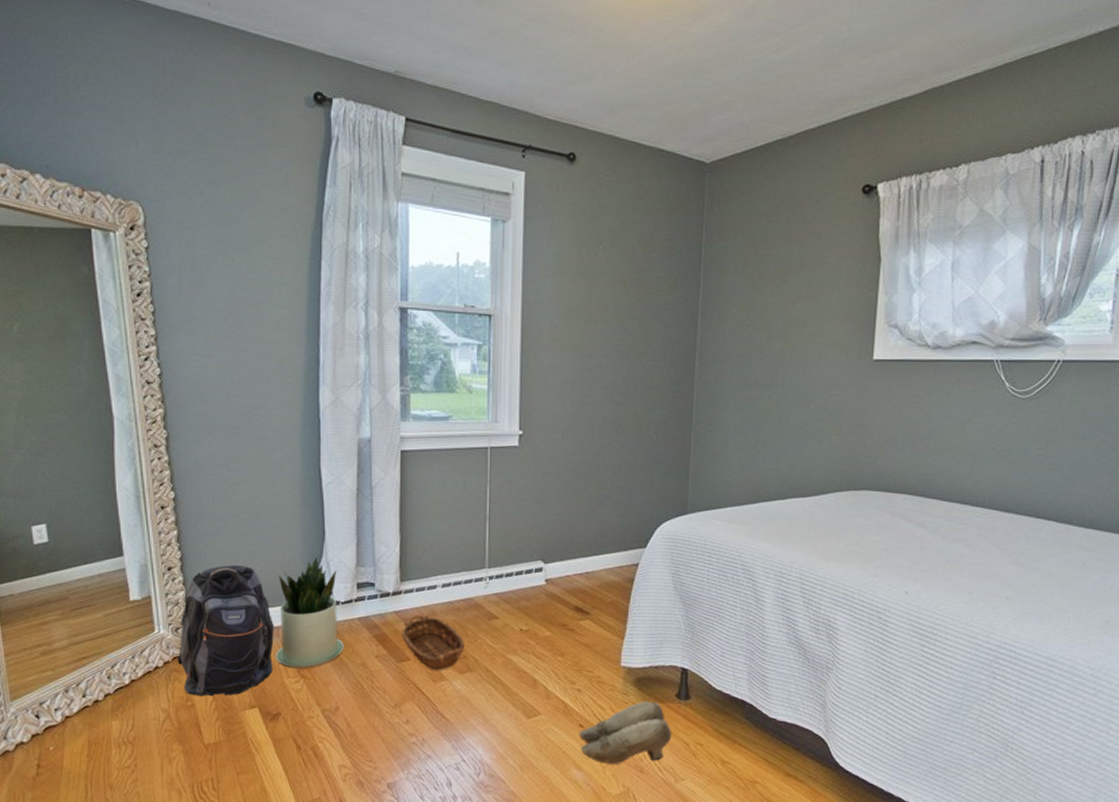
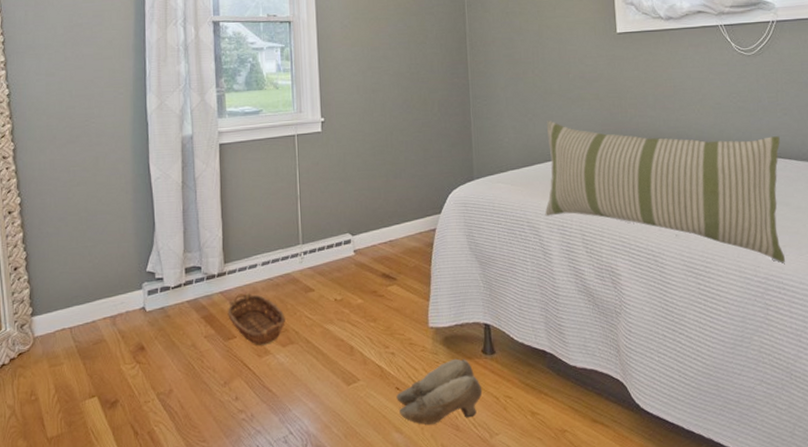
backpack: present [177,564,275,697] -> none [22,259,112,390]
planter: present [275,557,344,669] -> none [113,247,175,355]
pillow: none [762,455,1042,632] -> present [545,121,785,263]

